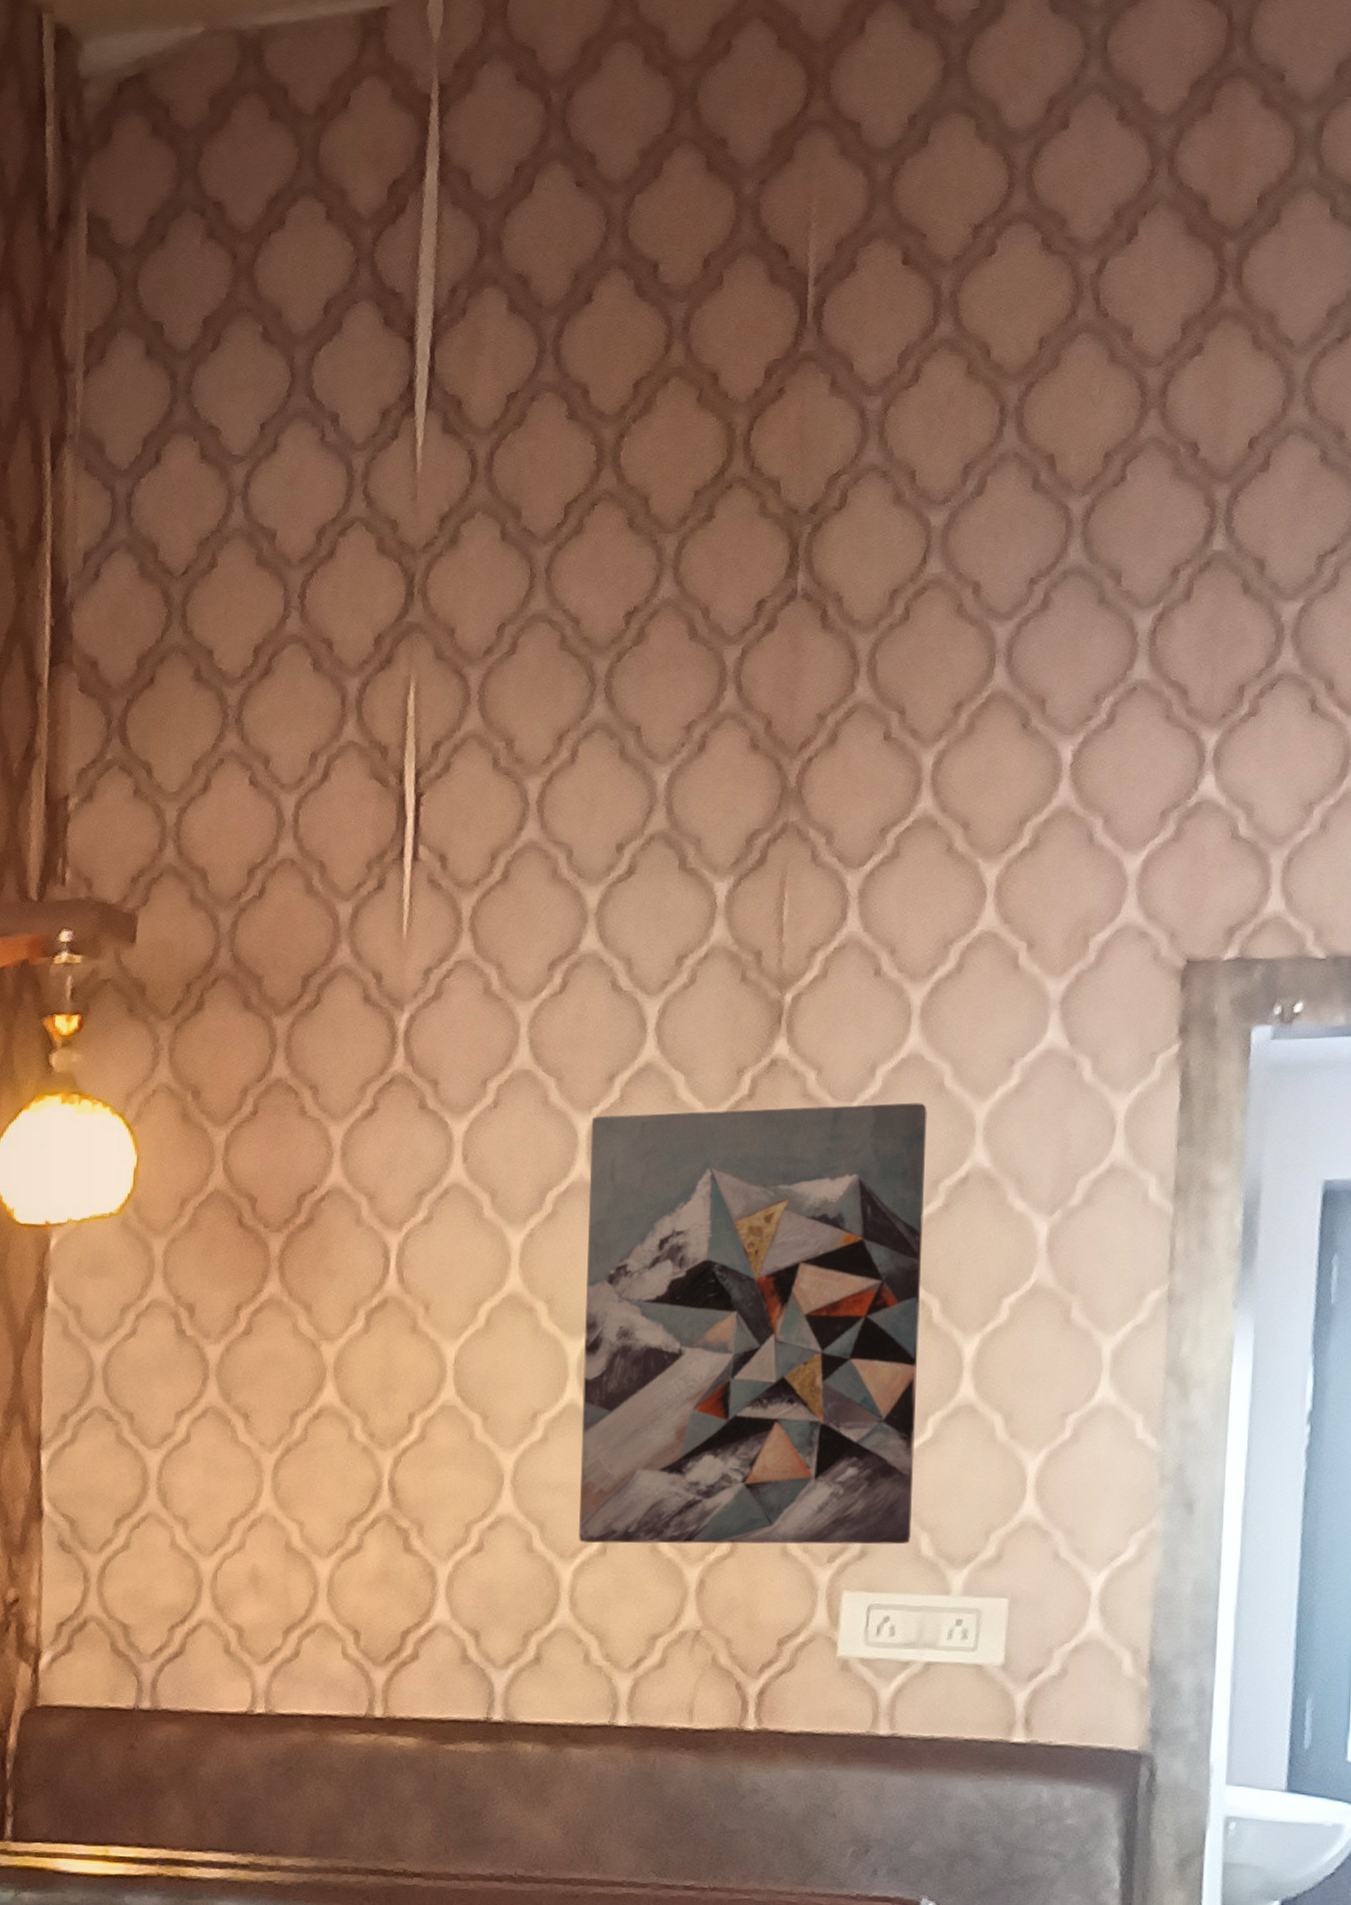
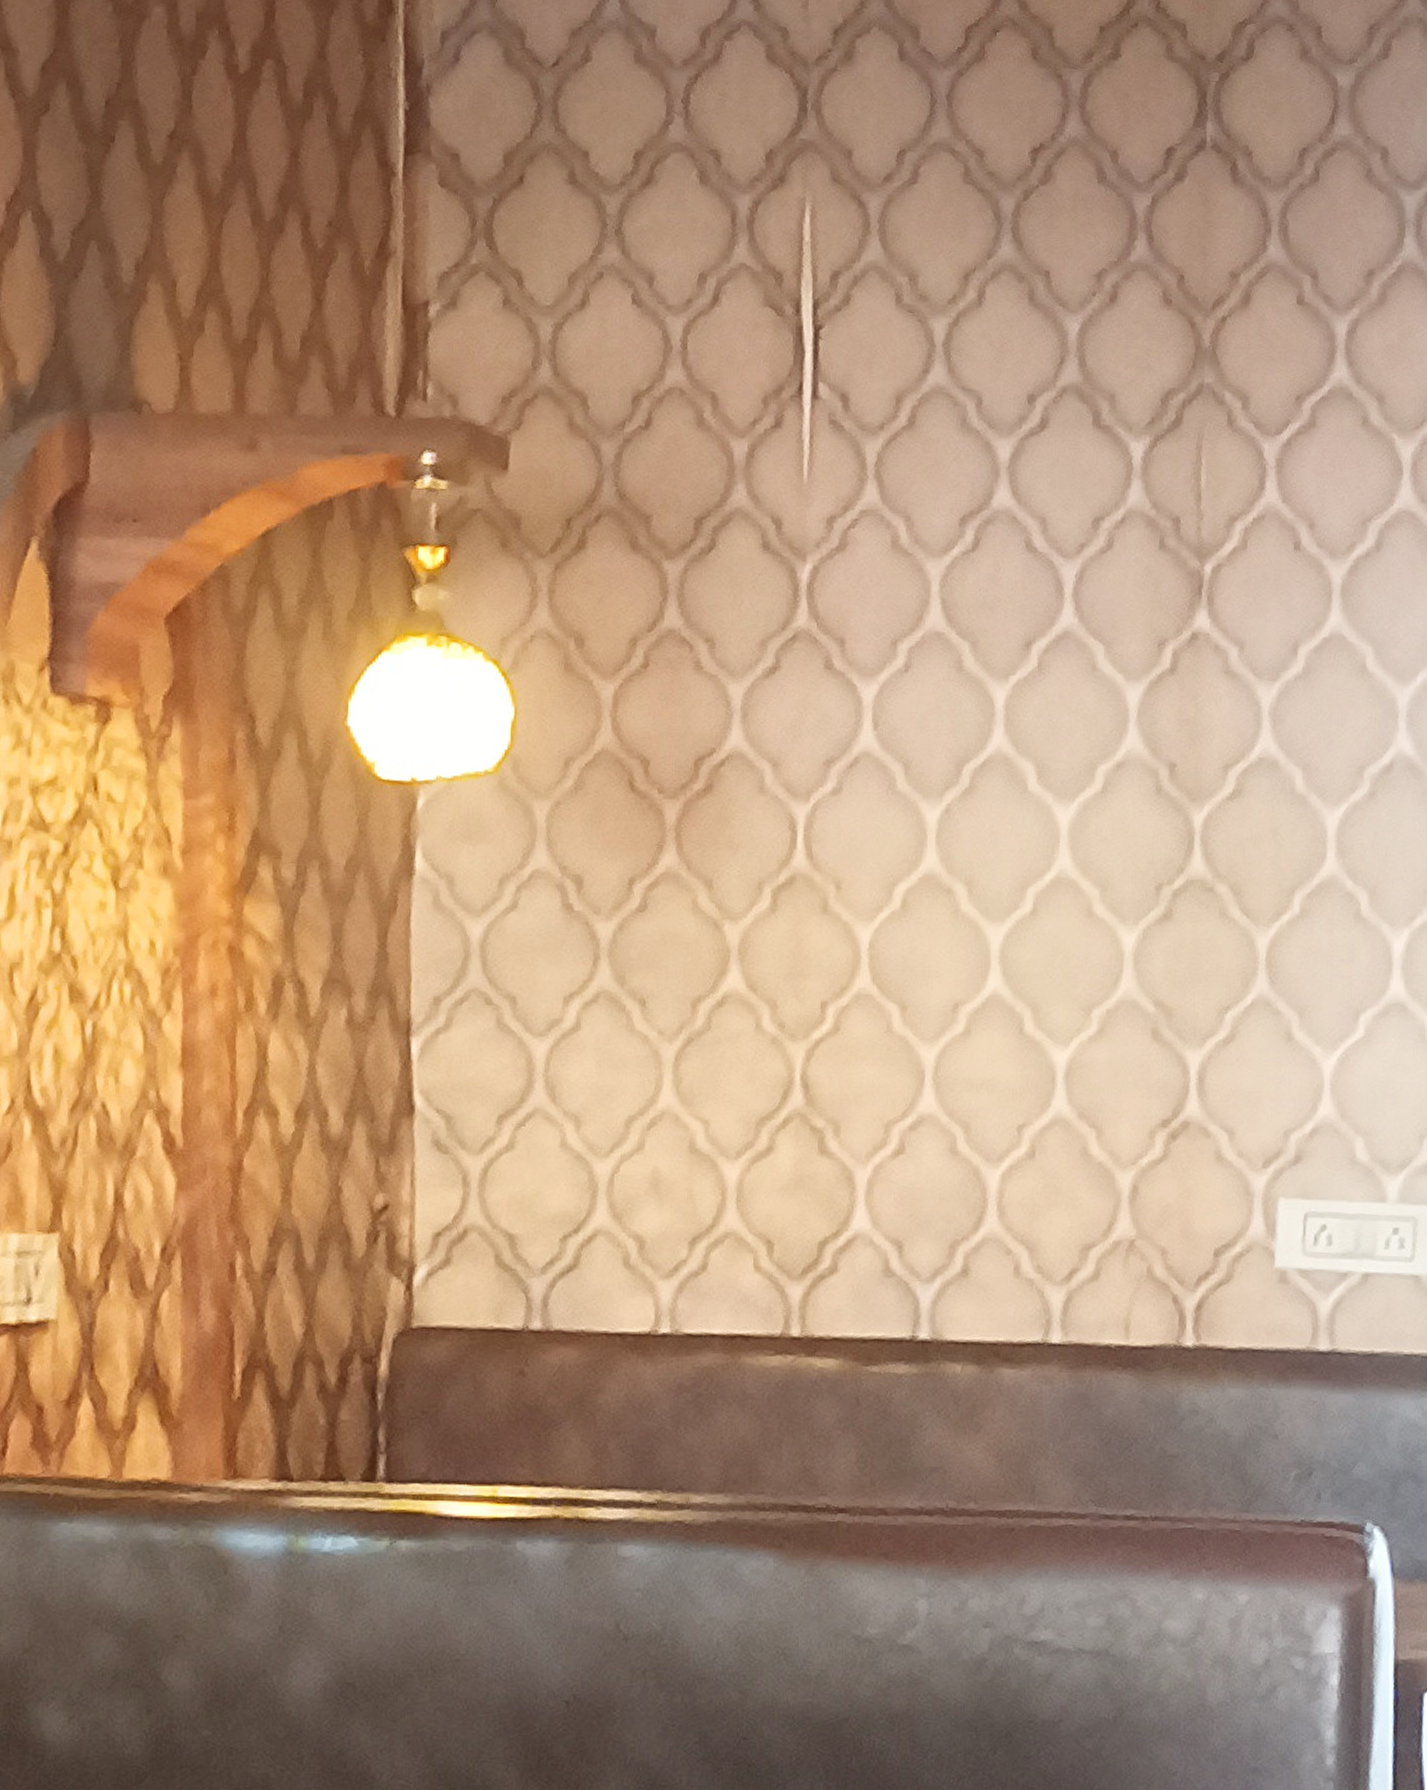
wall art: present [579,1103,927,1545] -> none [1005,684,1350,1149]

